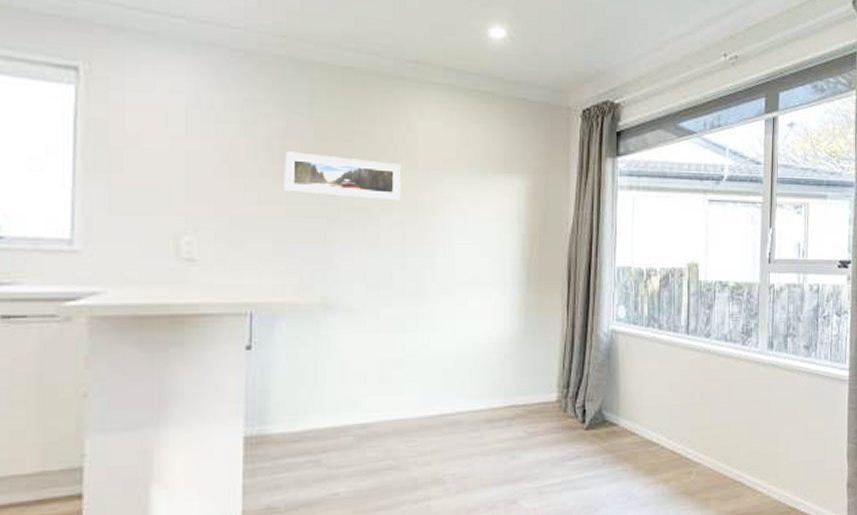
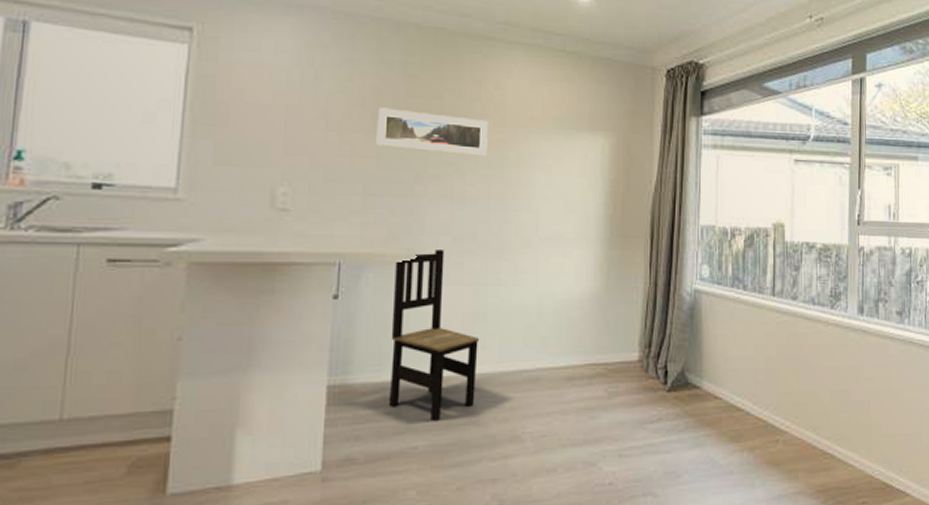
dining chair: none [307,296,399,468] -> present [388,248,480,422]

